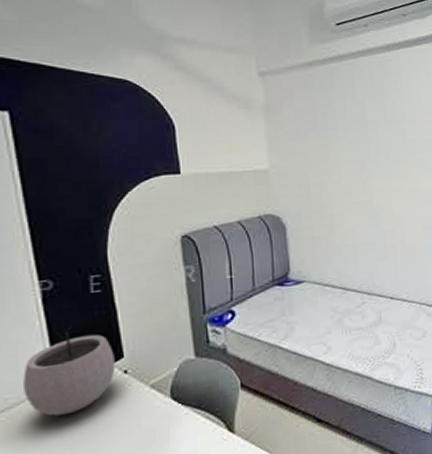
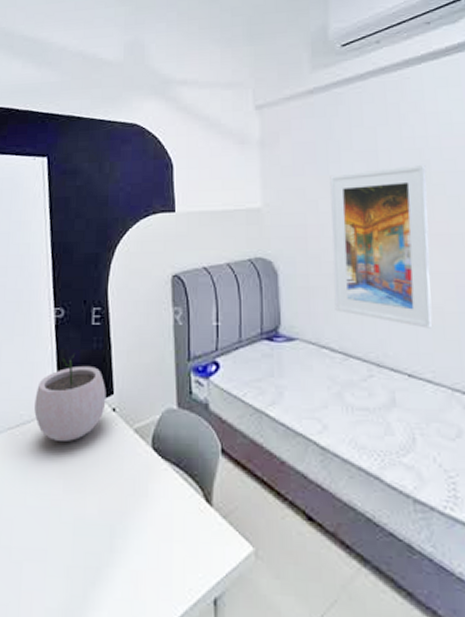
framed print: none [328,133,407,262] -> present [330,164,433,329]

